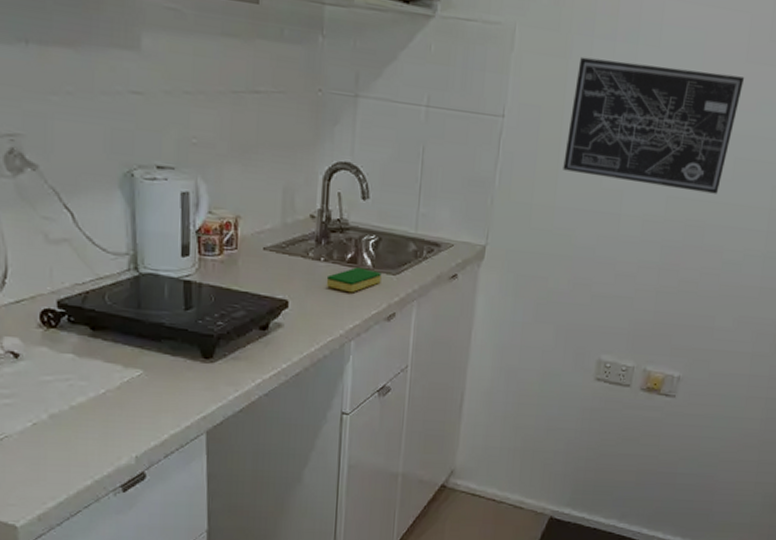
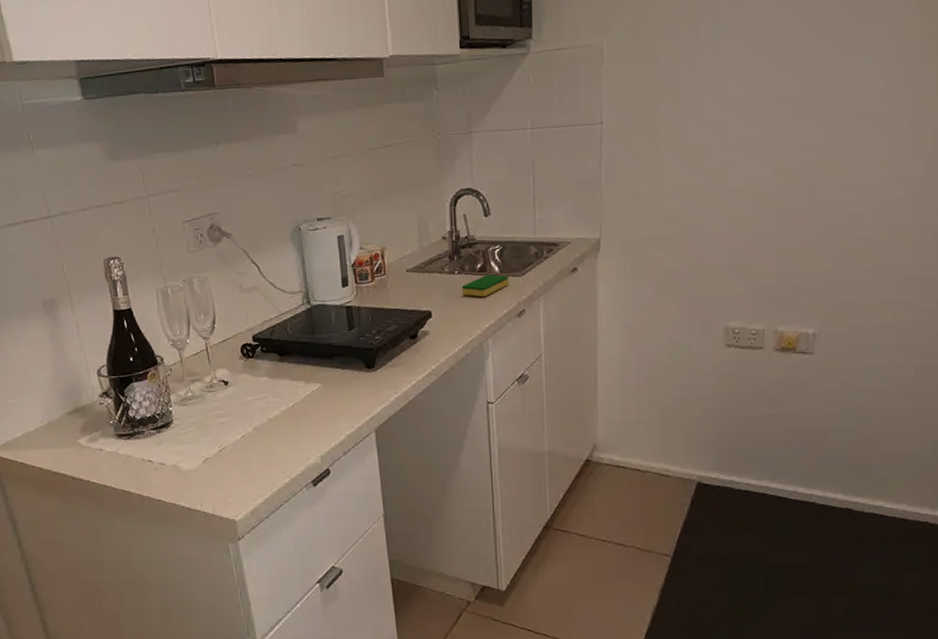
wall art: present [563,56,745,194] -> none [664,40,839,160]

